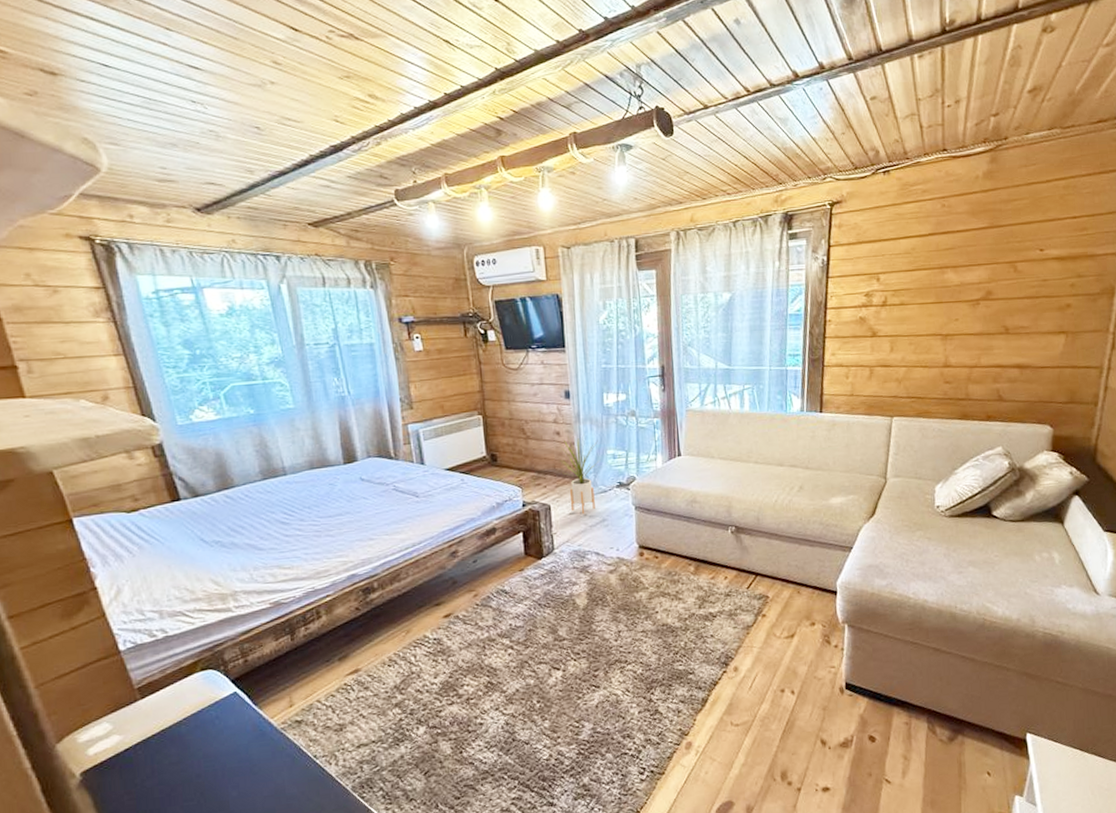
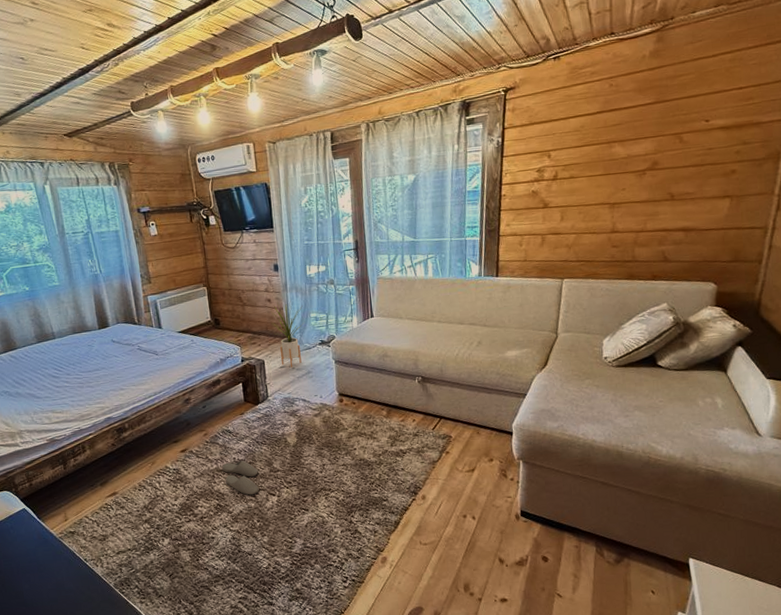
slippers: none [495,626,540,670] -> present [222,460,259,495]

